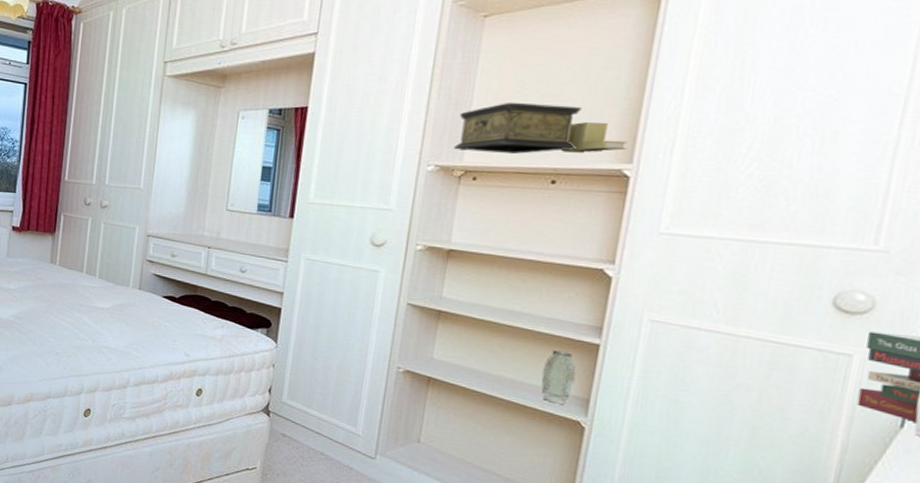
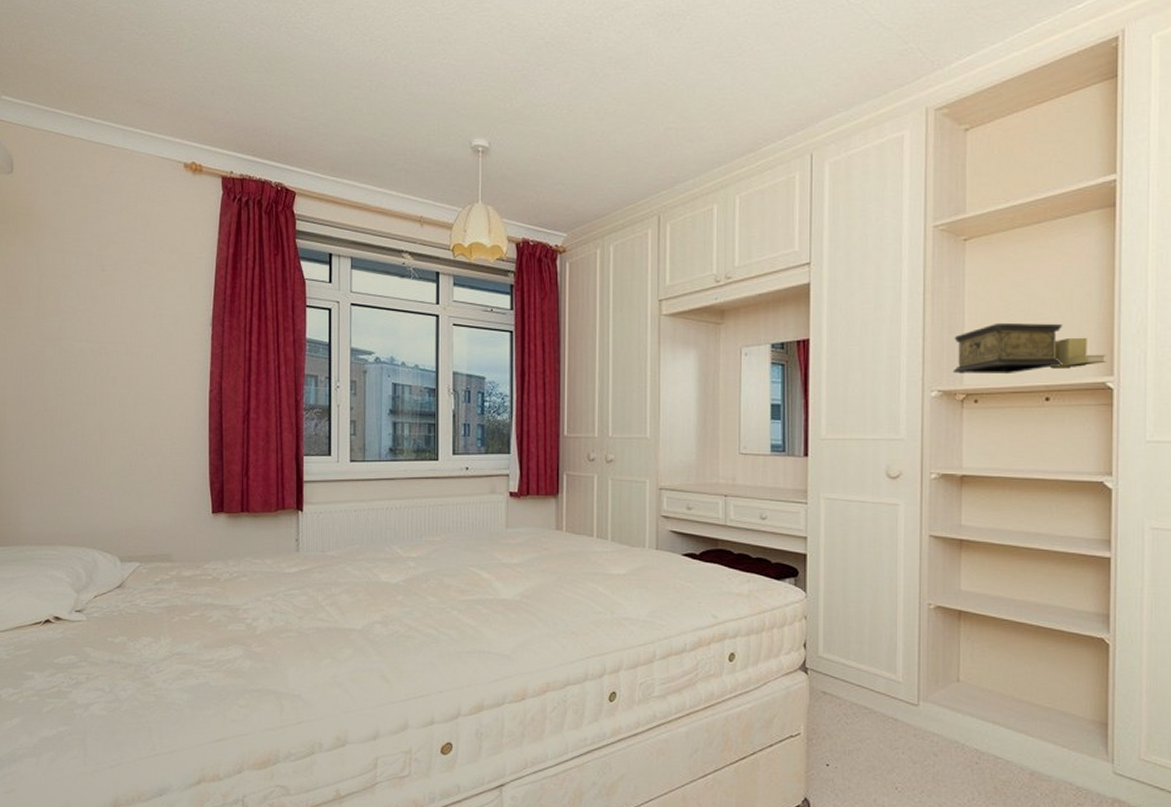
vase: present [541,350,576,404] -> none [1063,568,1093,623]

